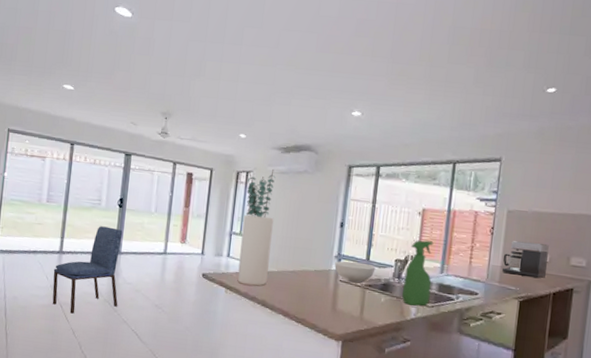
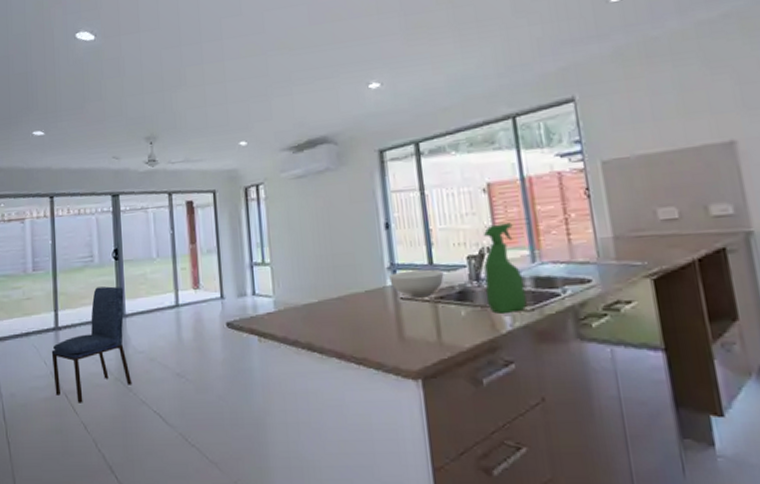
vase: present [237,169,276,287] -> none [258,175,308,328]
coffee maker: present [502,241,549,279] -> none [612,194,681,246]

